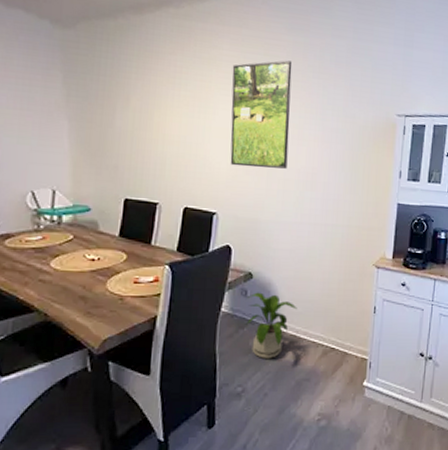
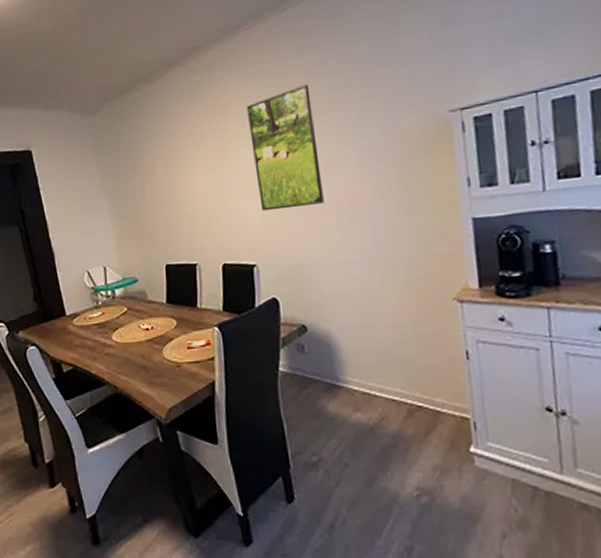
house plant: present [246,292,297,358] -> none [304,346,366,422]

